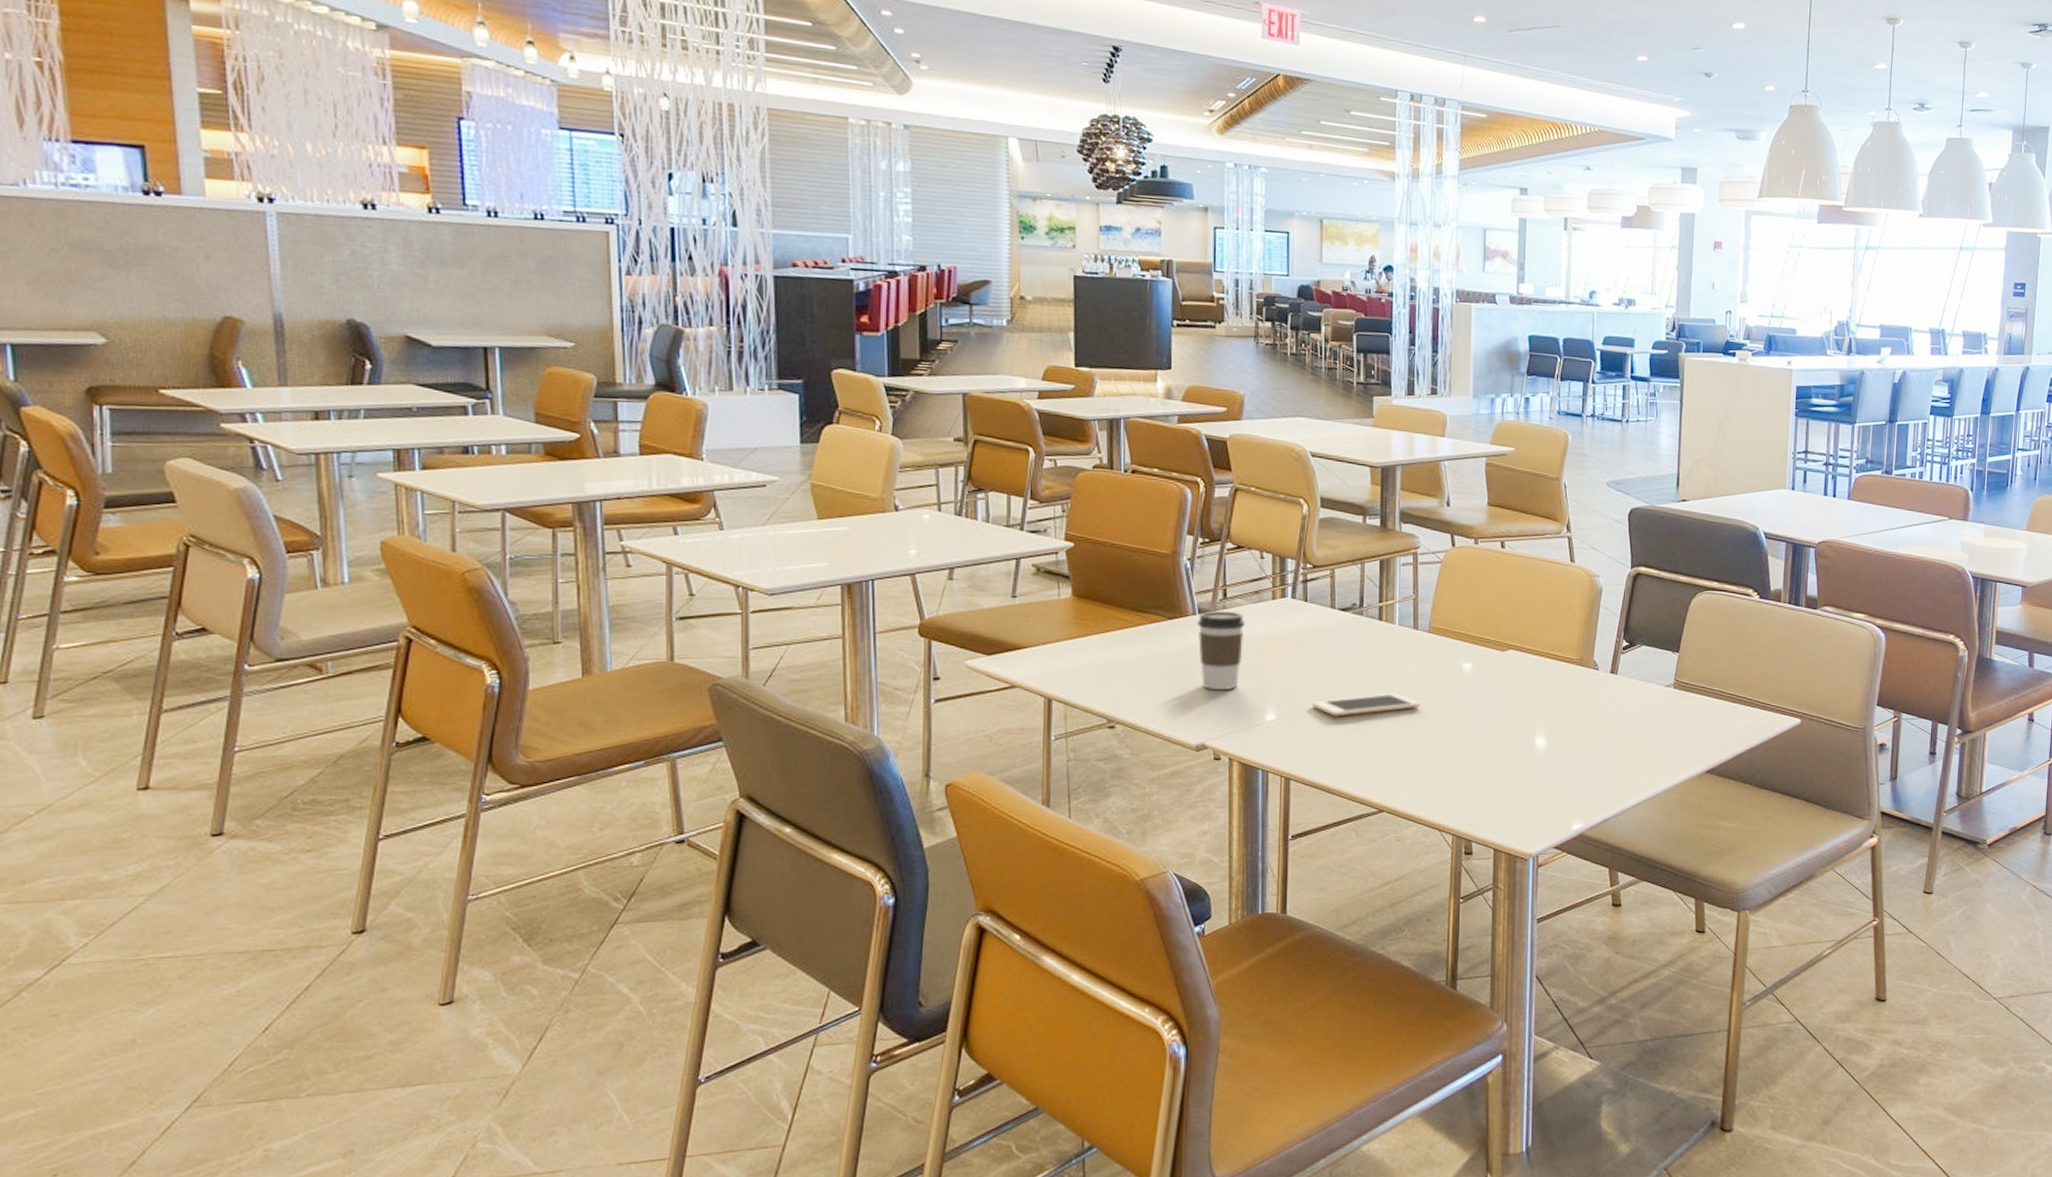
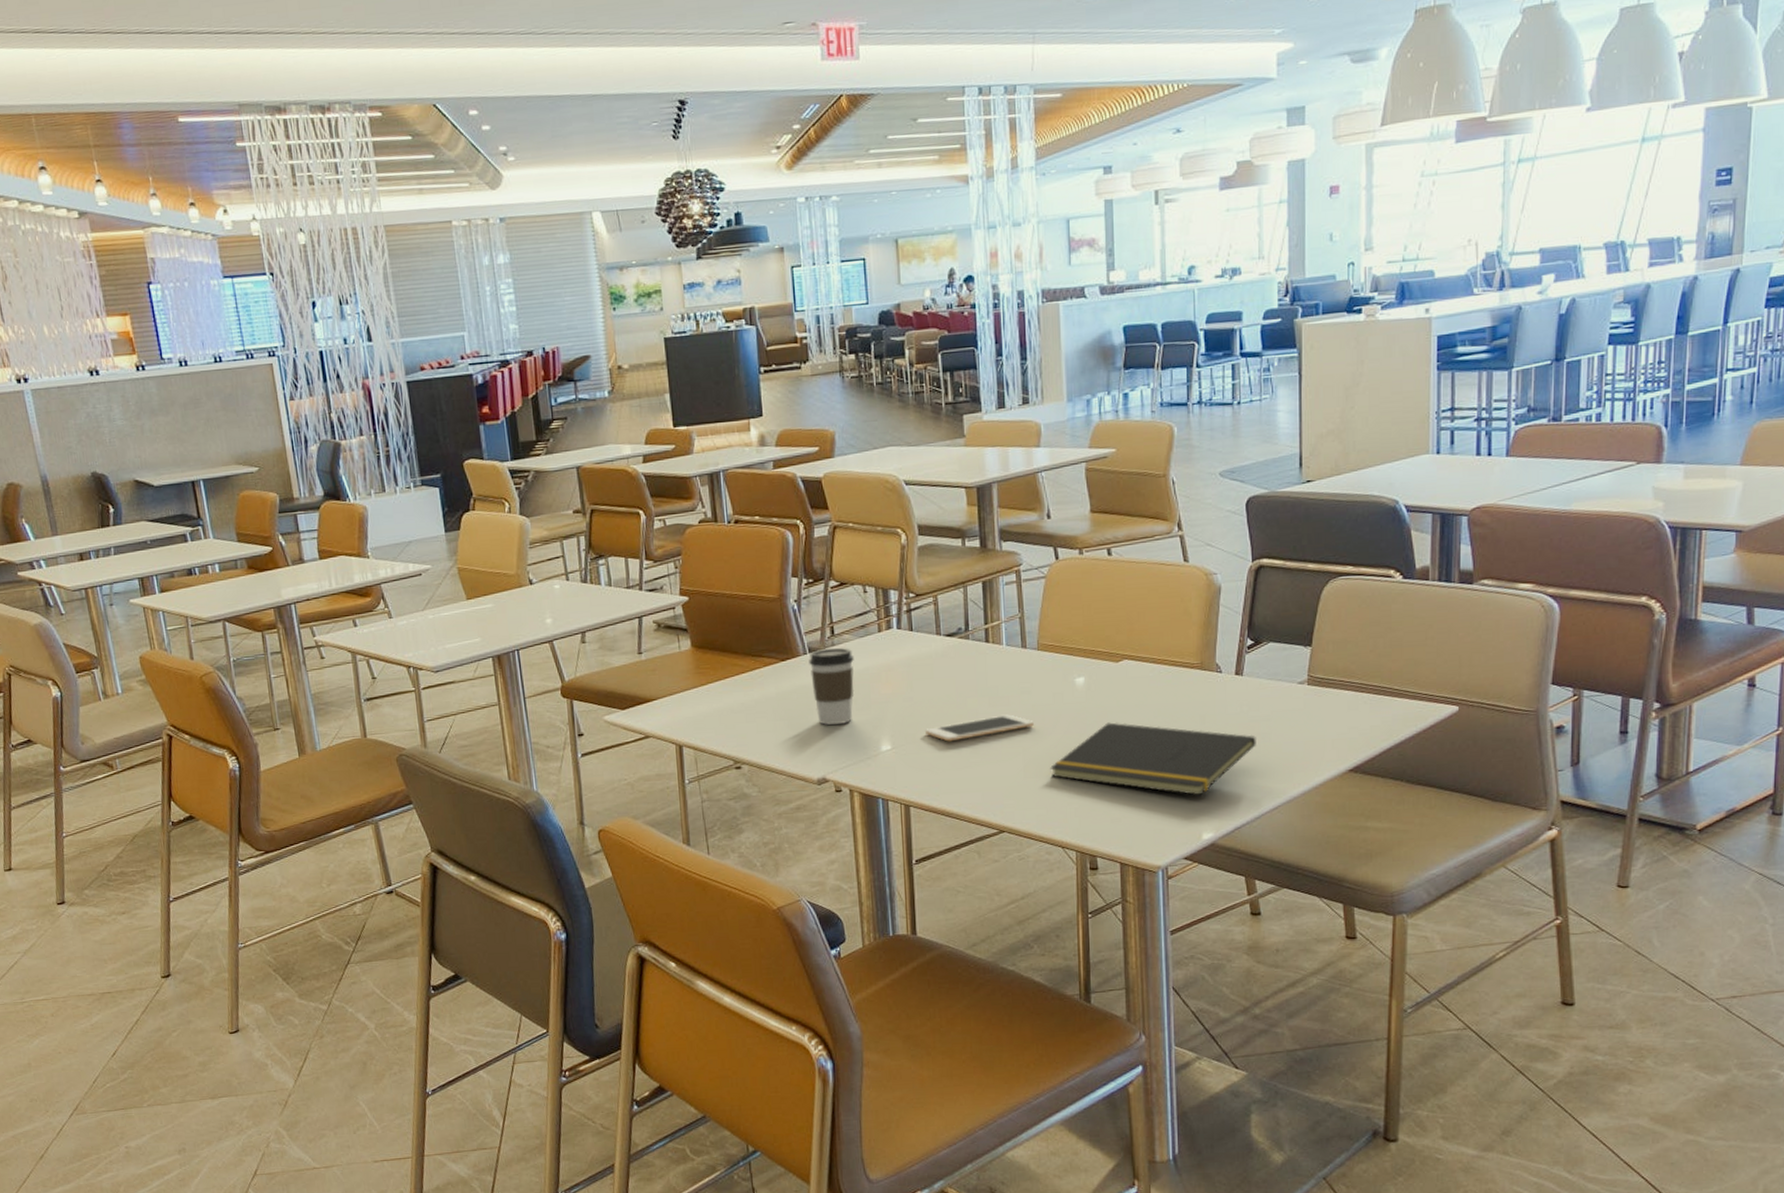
notepad: none [1433,709,1626,787] -> present [1050,722,1256,796]

